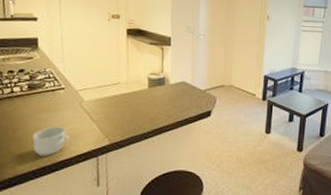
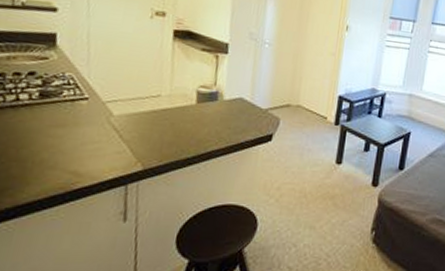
mug: present [32,126,70,156] -> none [41,145,91,182]

